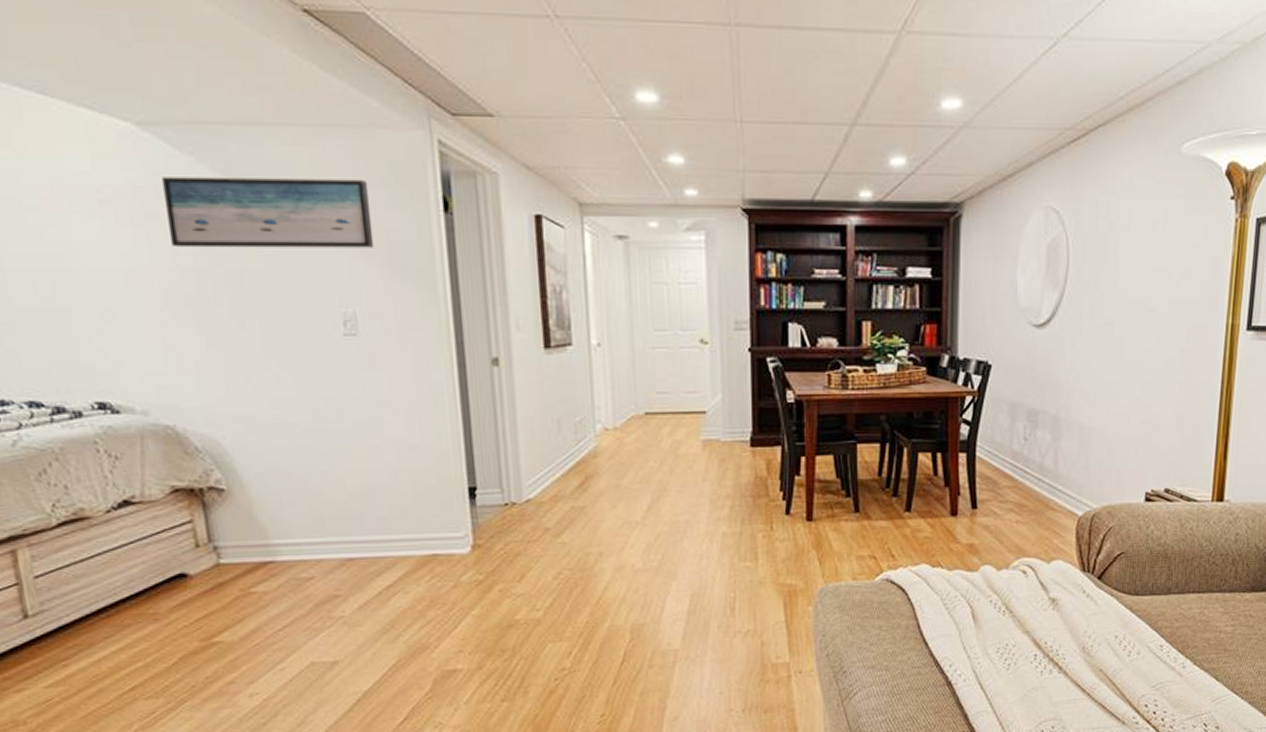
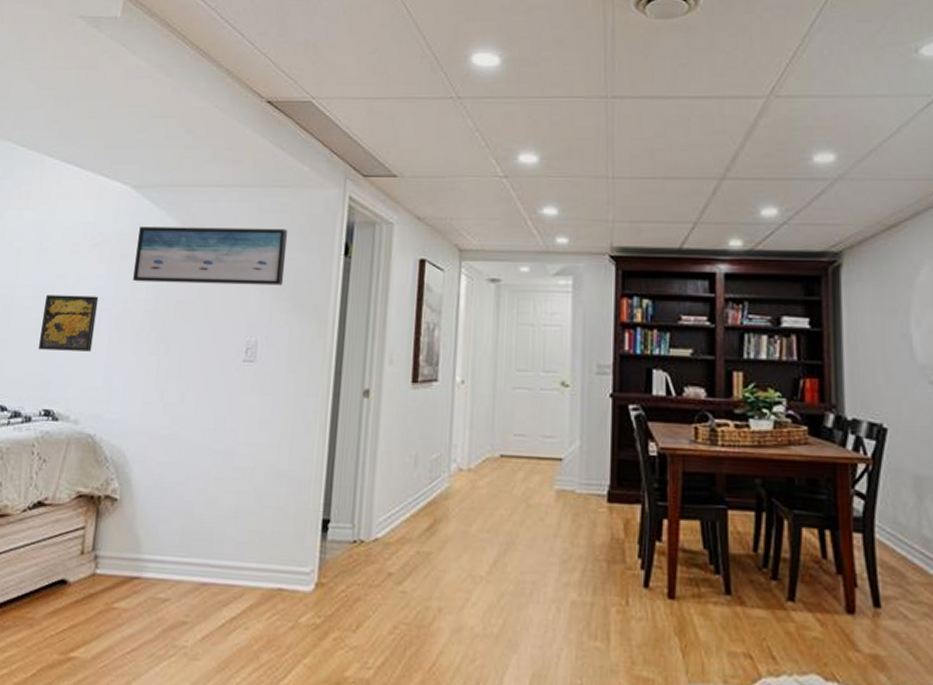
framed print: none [52,266,140,334] -> present [38,295,99,352]

